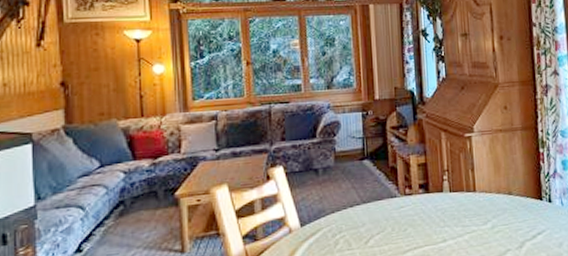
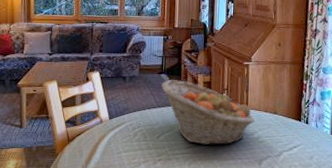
fruit basket: none [365,165,486,245] -> present [161,80,255,146]

